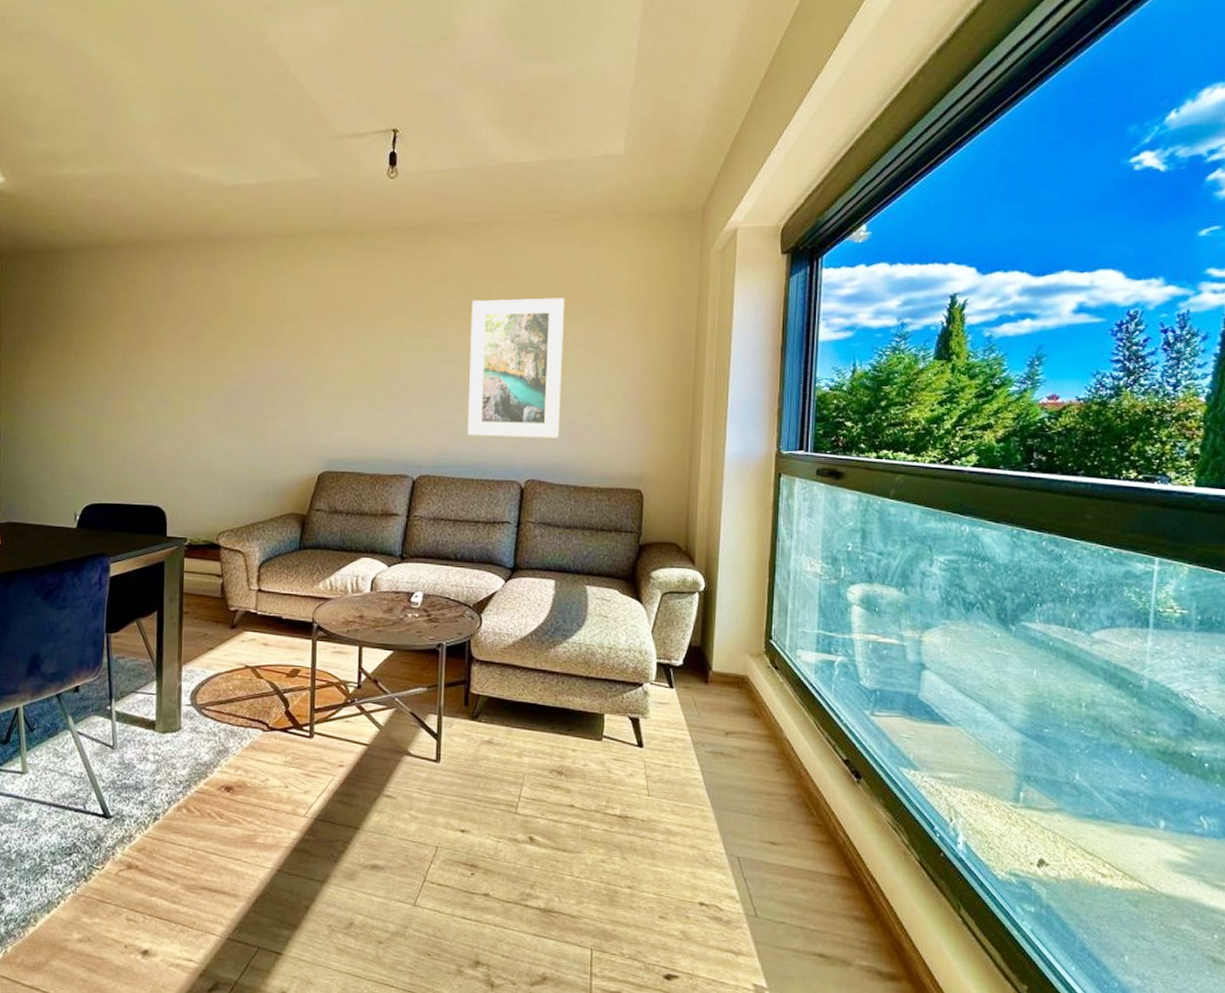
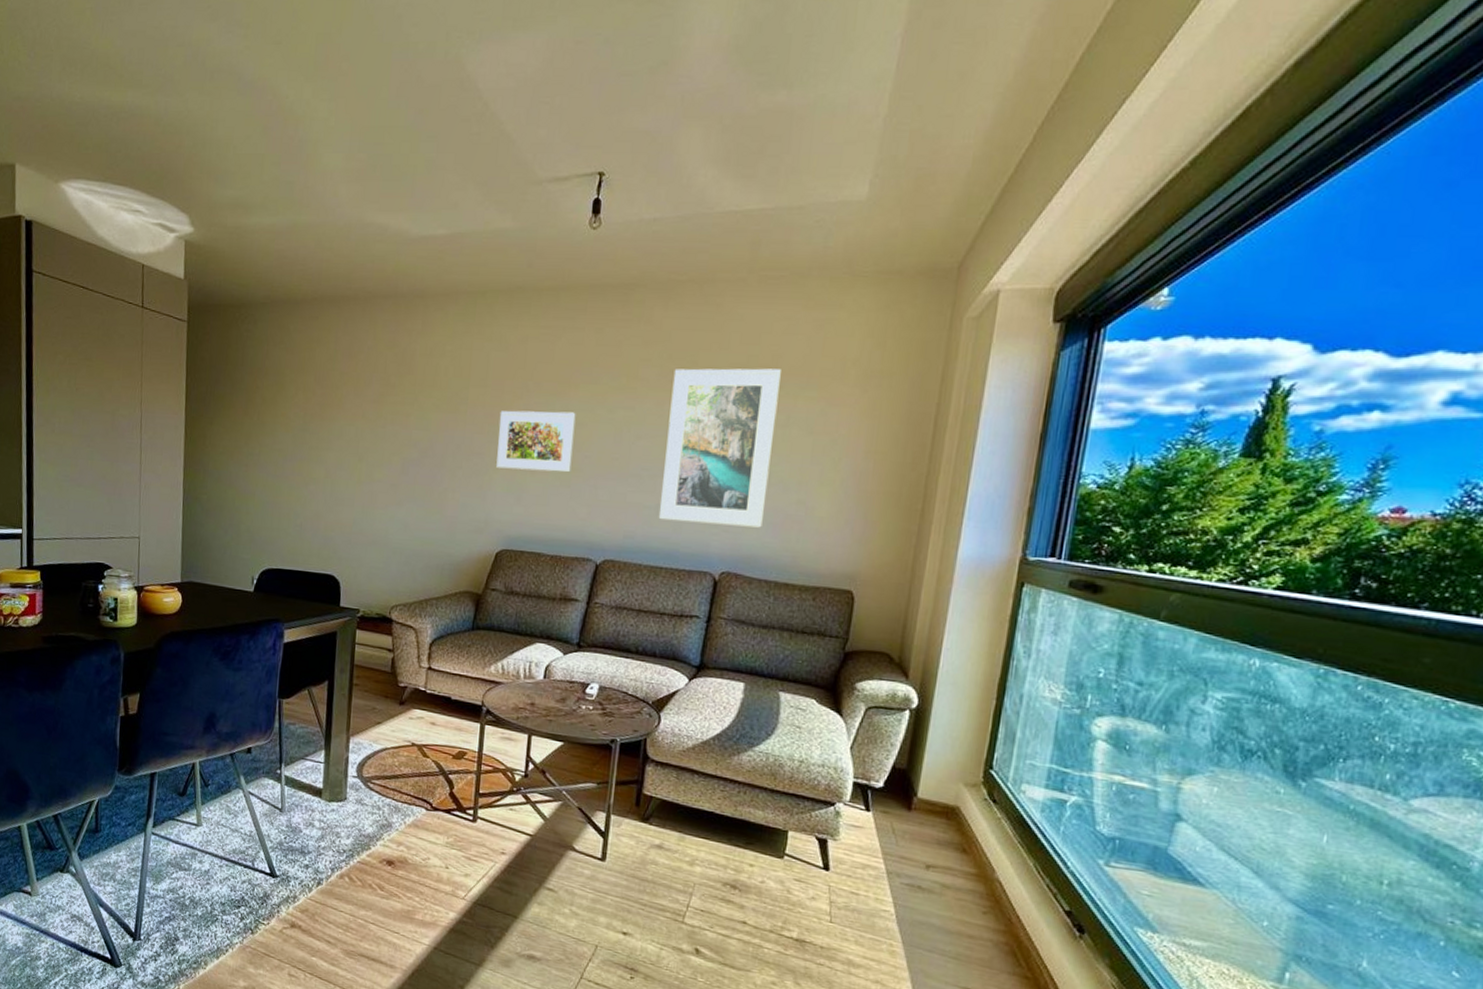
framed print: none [314,341,386,397] -> present [496,410,576,473]

